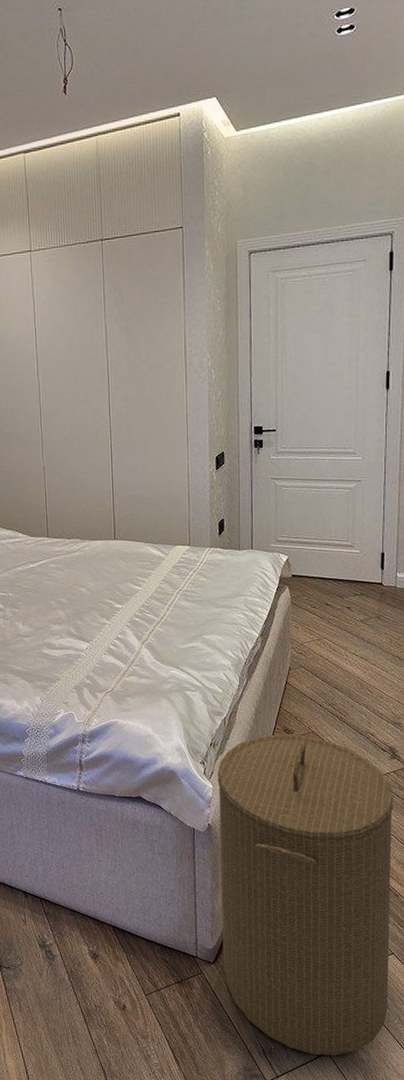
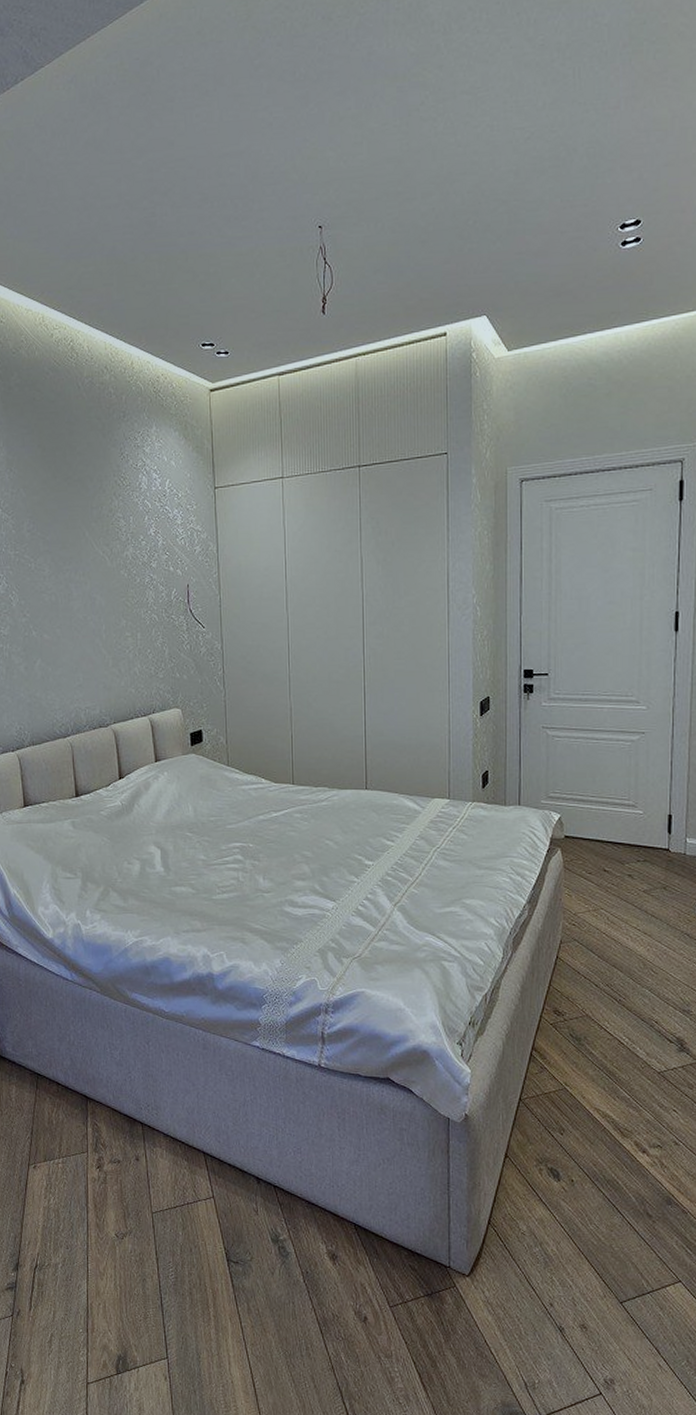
laundry hamper: present [217,734,394,1056] -> none [476,1015,682,1398]

